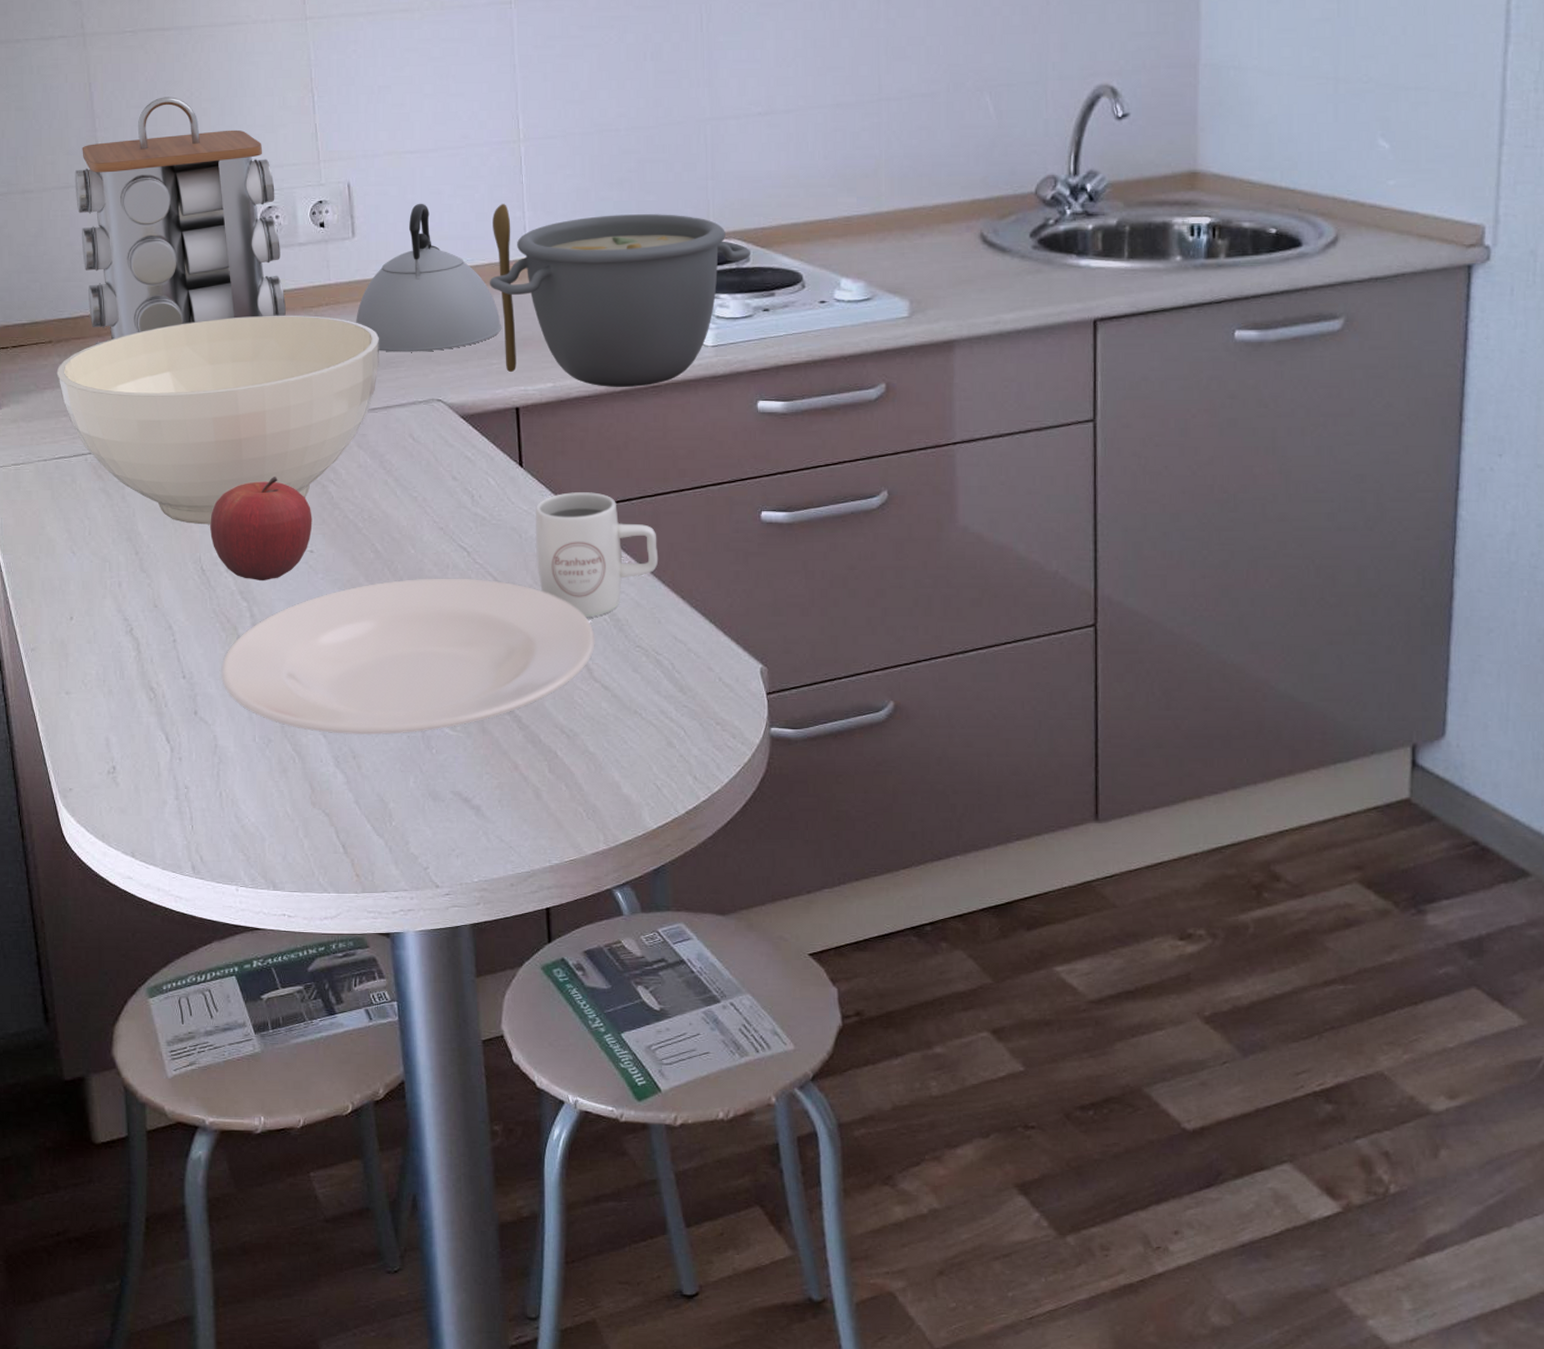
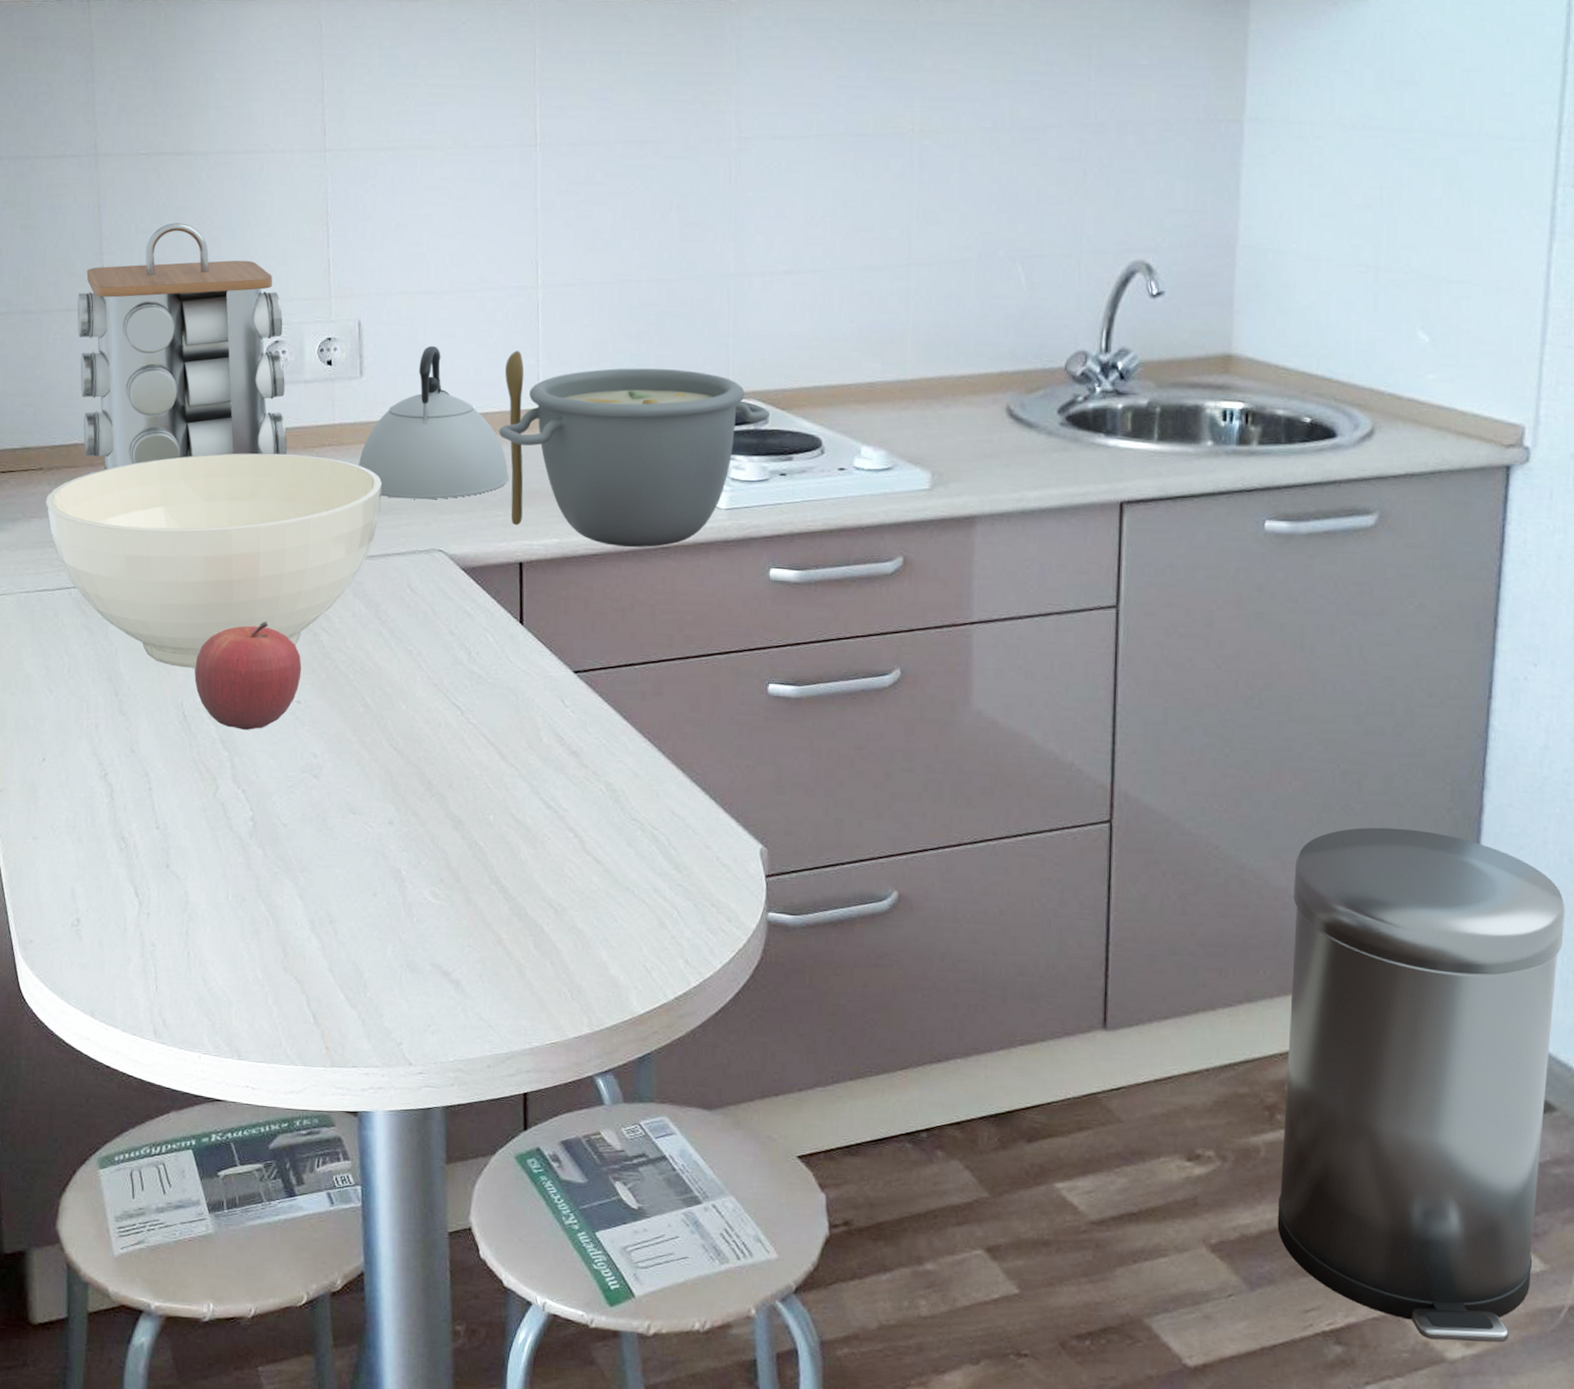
plate: present [221,578,595,736] -> none [197,736,589,900]
mug: present [535,492,659,618] -> none [532,654,660,787]
pedal bin: none [1267,618,1535,1095] -> present [1277,827,1566,1343]

